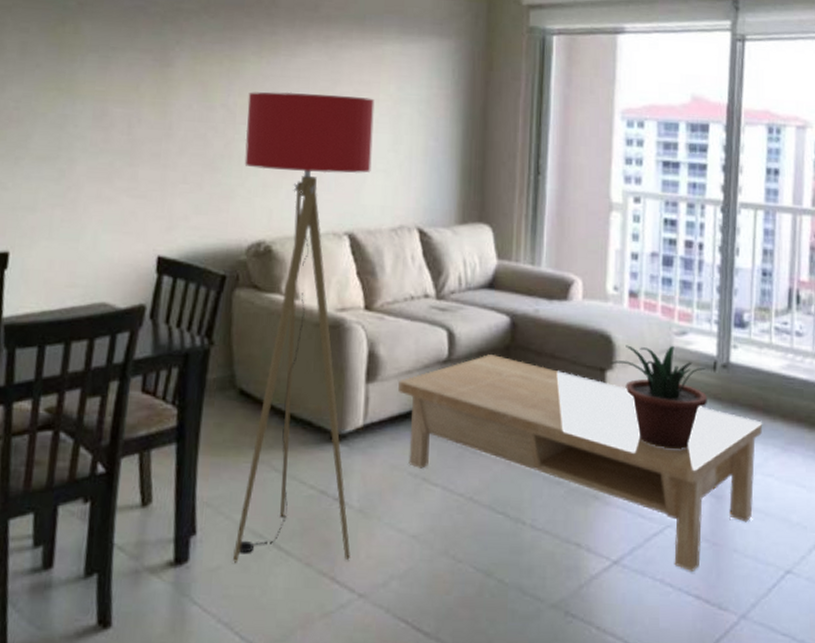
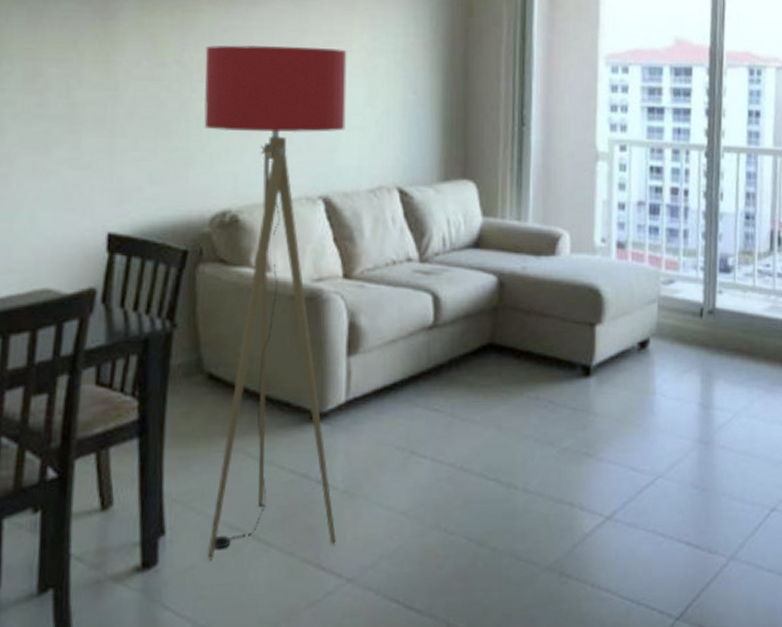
coffee table: present [398,354,763,571] -> none [382,317,748,519]
potted plant: present [610,345,707,449] -> none [599,296,695,399]

